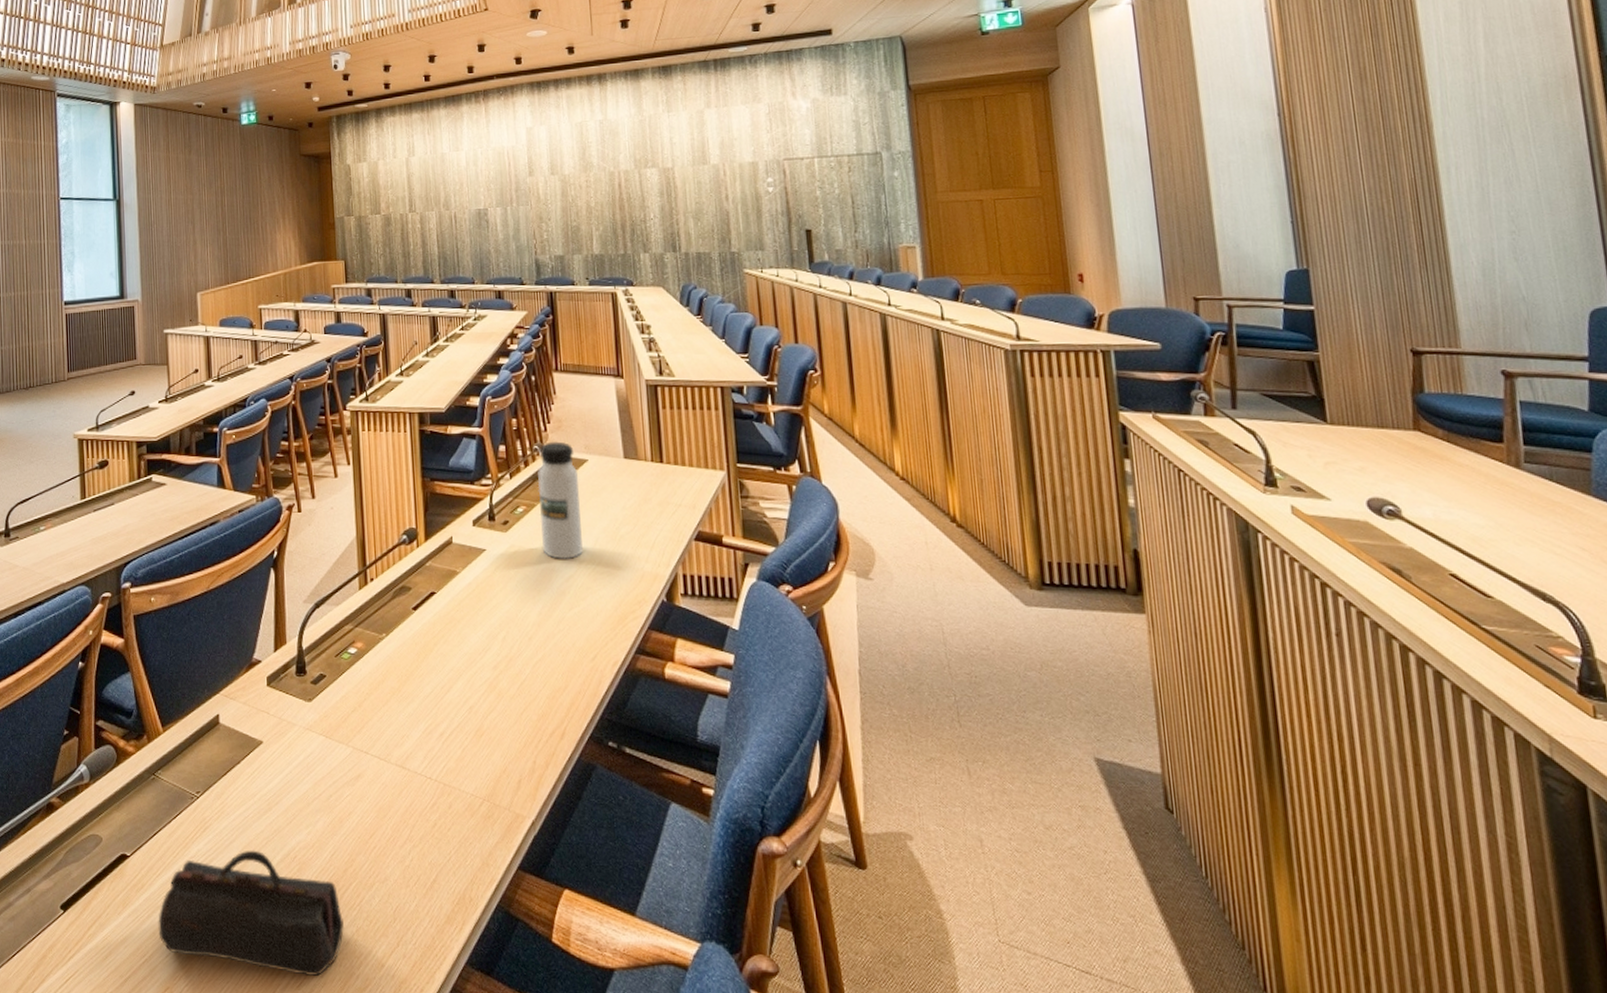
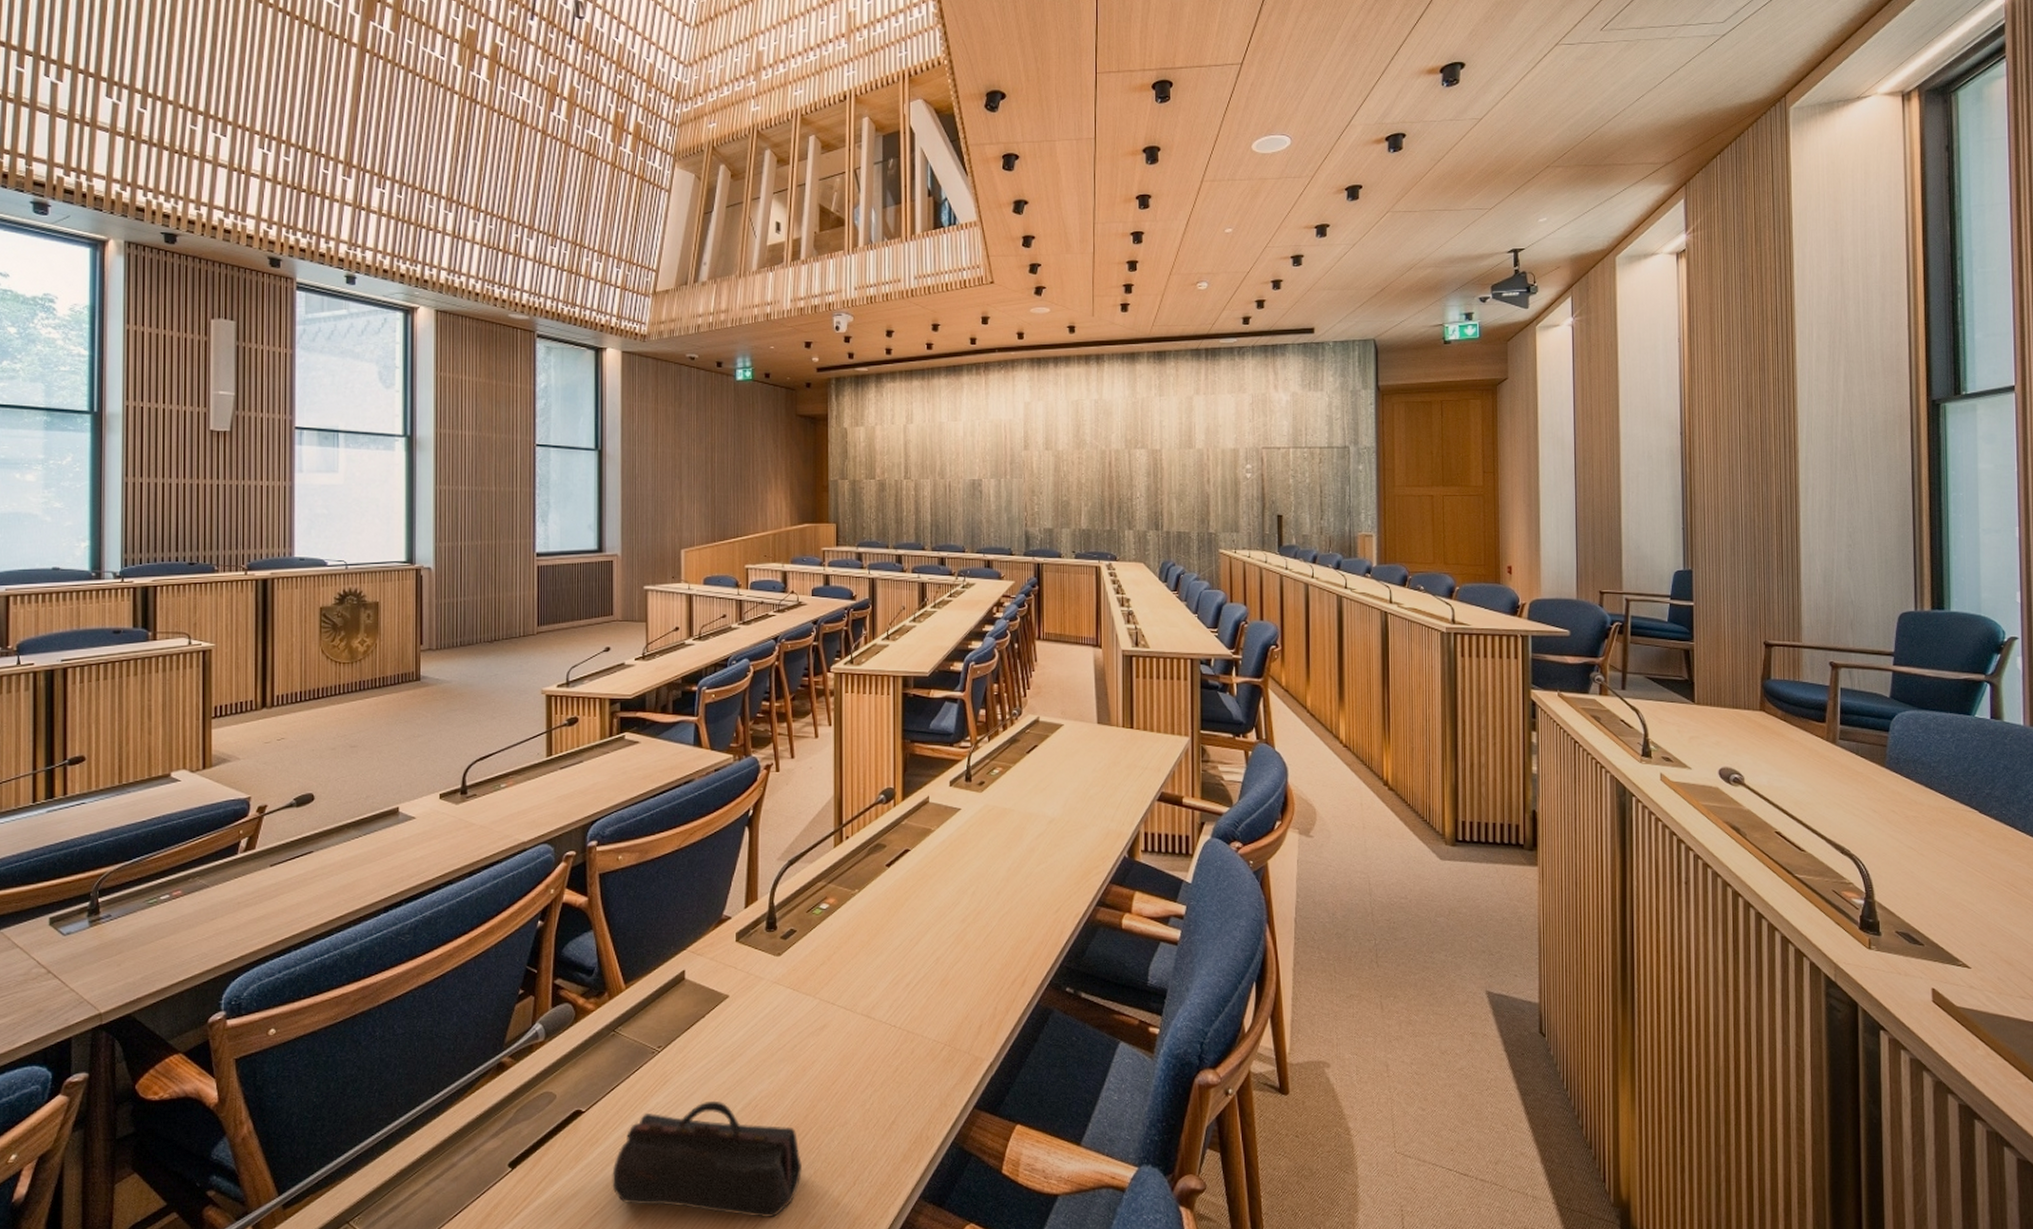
water bottle: present [537,441,584,559] -> none [1014,706,1054,818]

